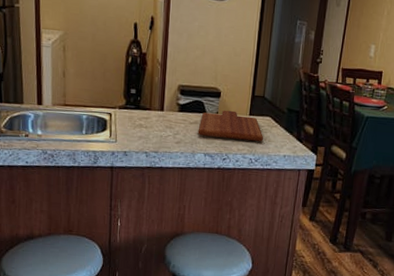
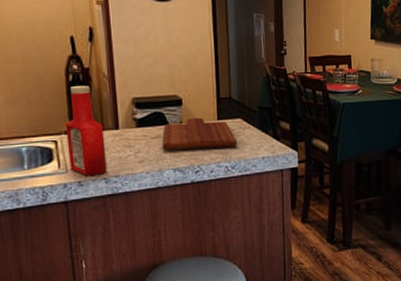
ketchup bottle: none [119,68,151,149] -> present [65,86,107,176]

